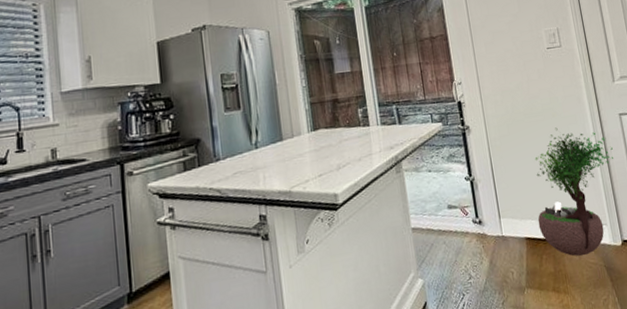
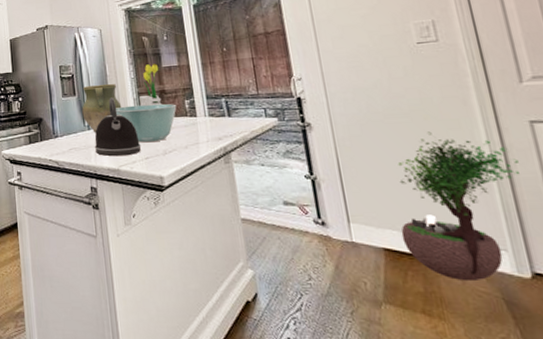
ceramic jug: none [248,94,293,151] -> present [82,84,122,132]
kettle: none [263,109,315,177] -> present [94,97,141,156]
bowl: none [286,113,350,159] -> present [116,103,177,143]
flower arrangement: none [312,70,335,118] -> present [139,64,162,106]

